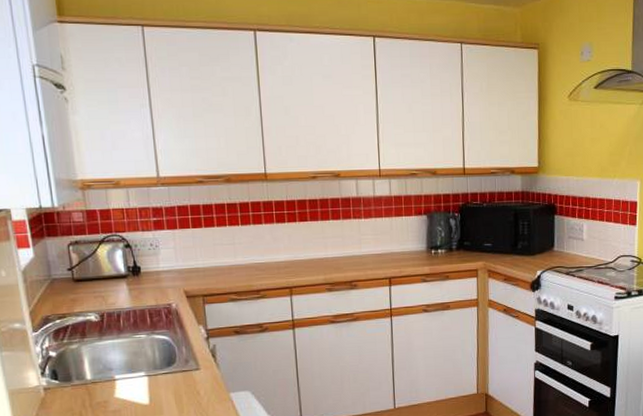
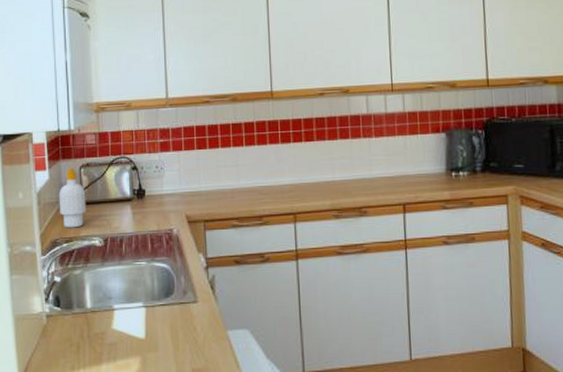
soap bottle: none [46,245,79,305] -> present [59,167,86,228]

